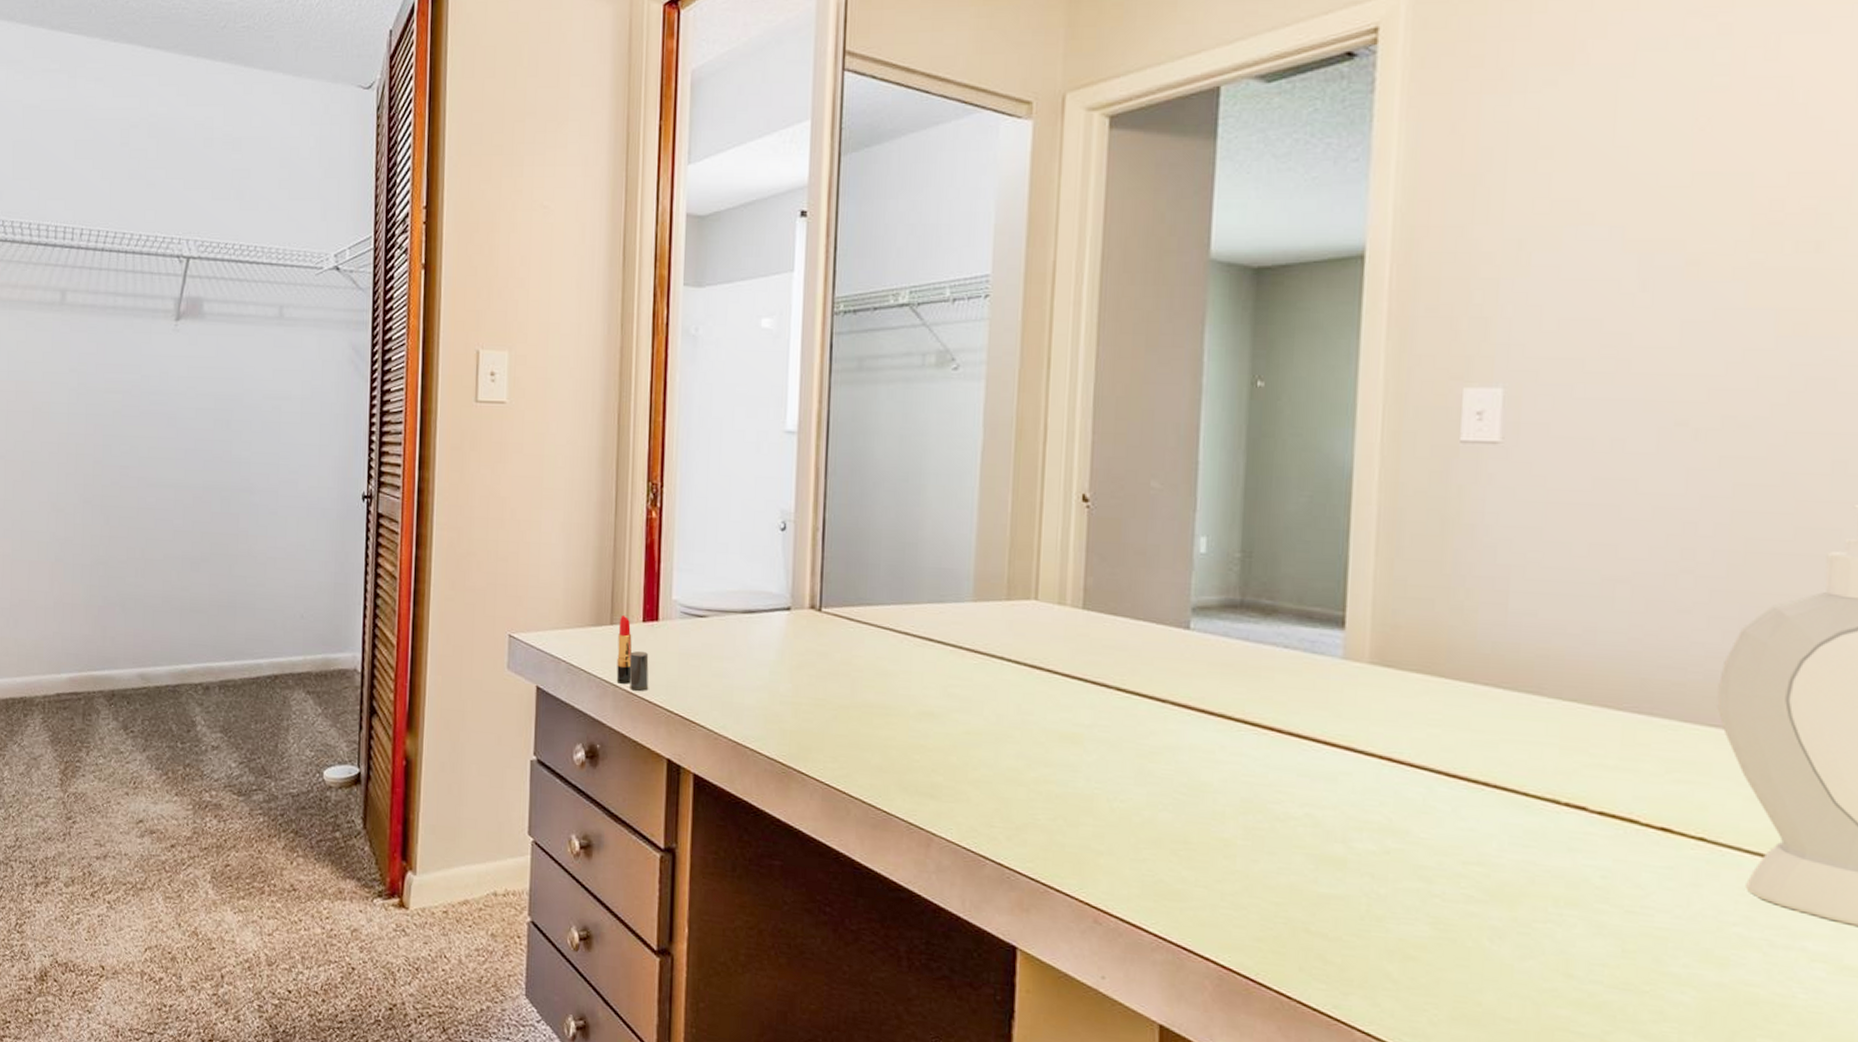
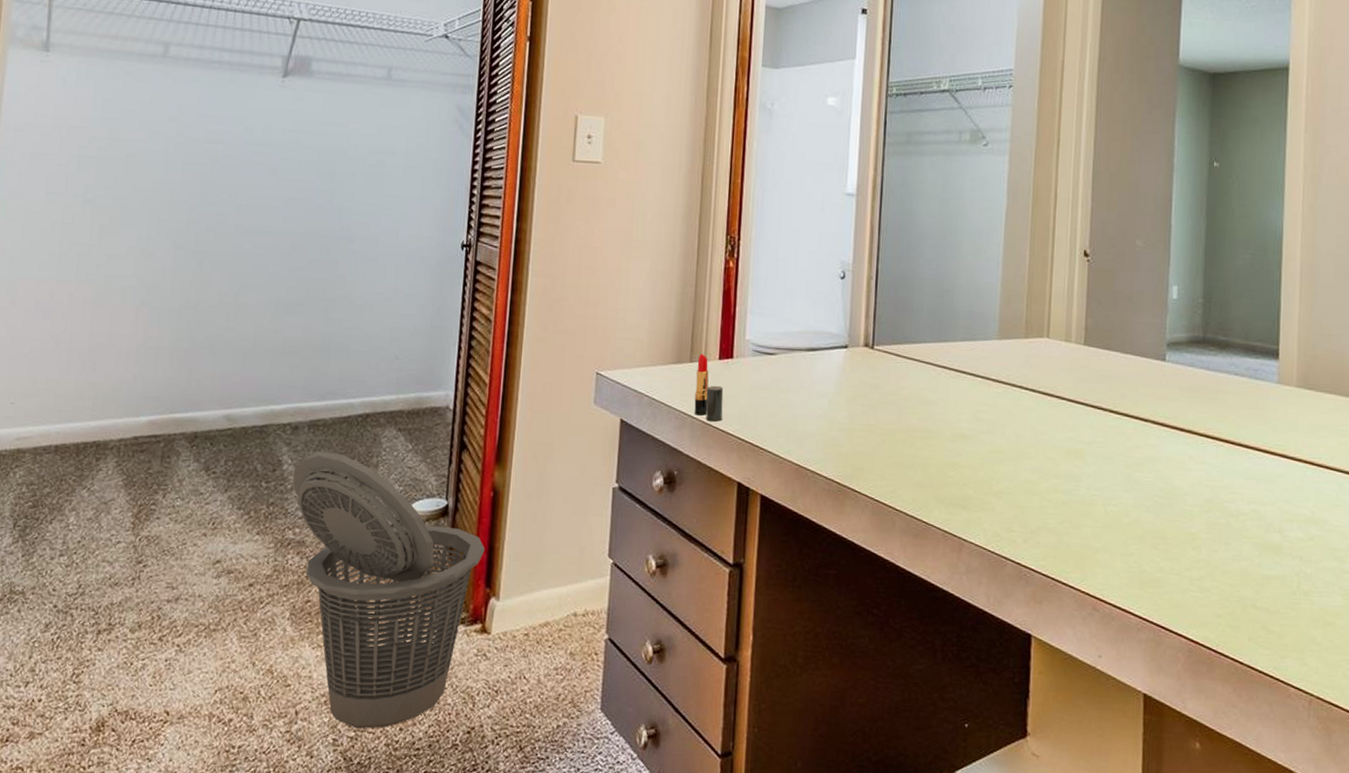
laundry basket: none [206,712,399,998] -> present [292,451,485,729]

